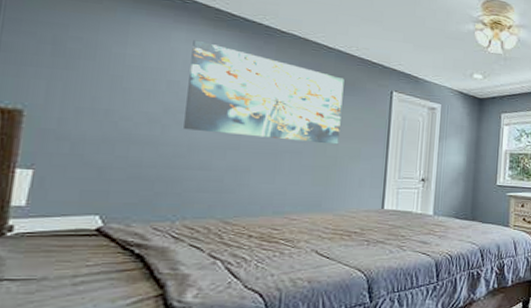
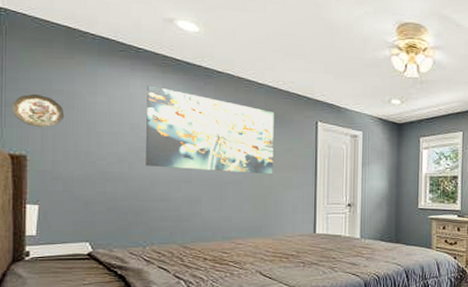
decorative plate: none [8,38,82,79] -> present [11,93,65,128]

